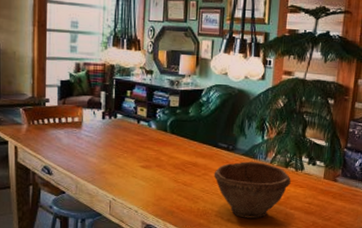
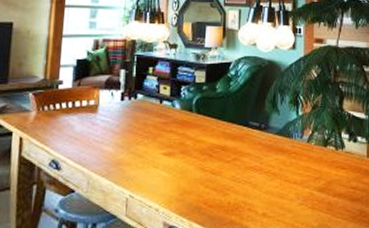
bowl: present [213,161,291,218] -> none [245,142,331,211]

